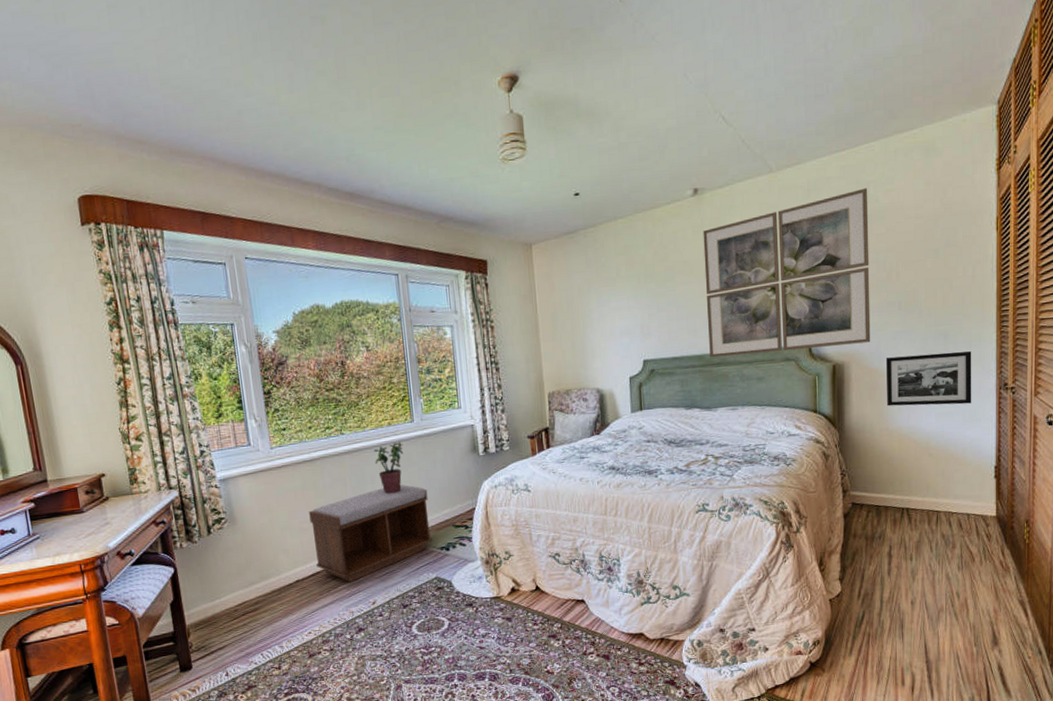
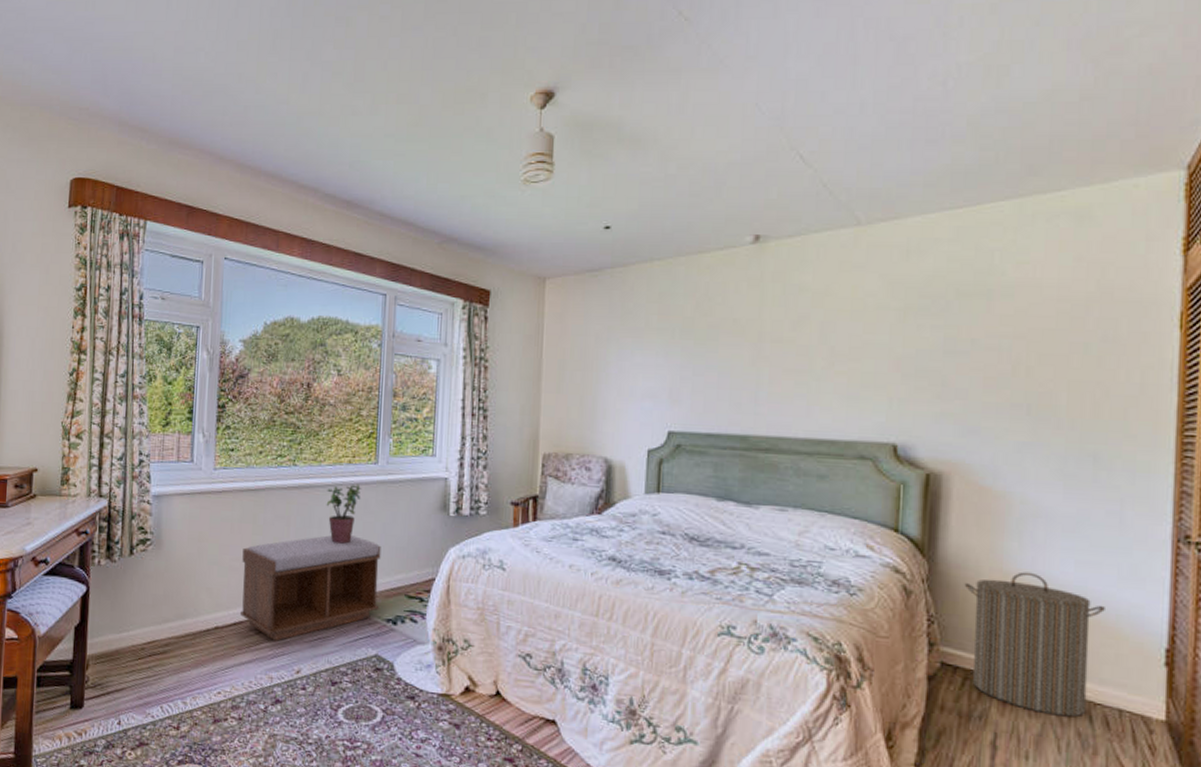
wall art: present [703,188,871,358] -> none [756,256,992,452]
laundry hamper: none [863,427,956,527] -> present [964,572,1105,717]
picture frame: present [885,351,972,407] -> none [1002,475,1136,555]

